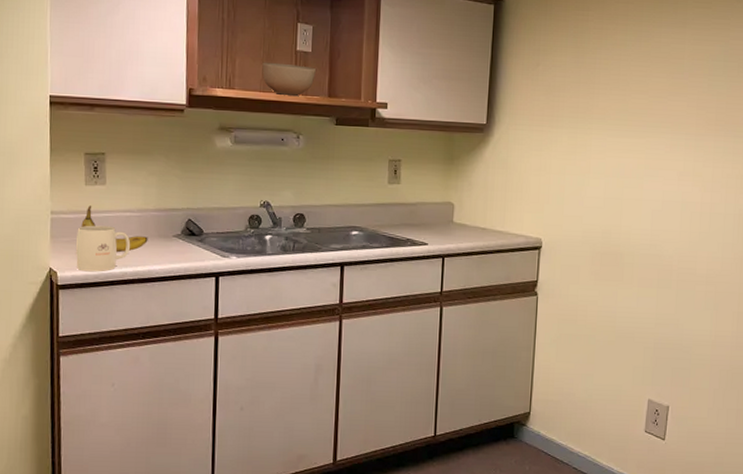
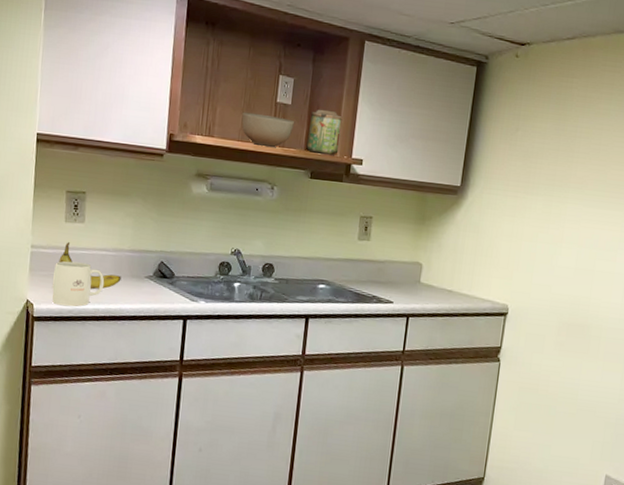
canister: none [330,55,364,100] -> present [306,109,343,155]

